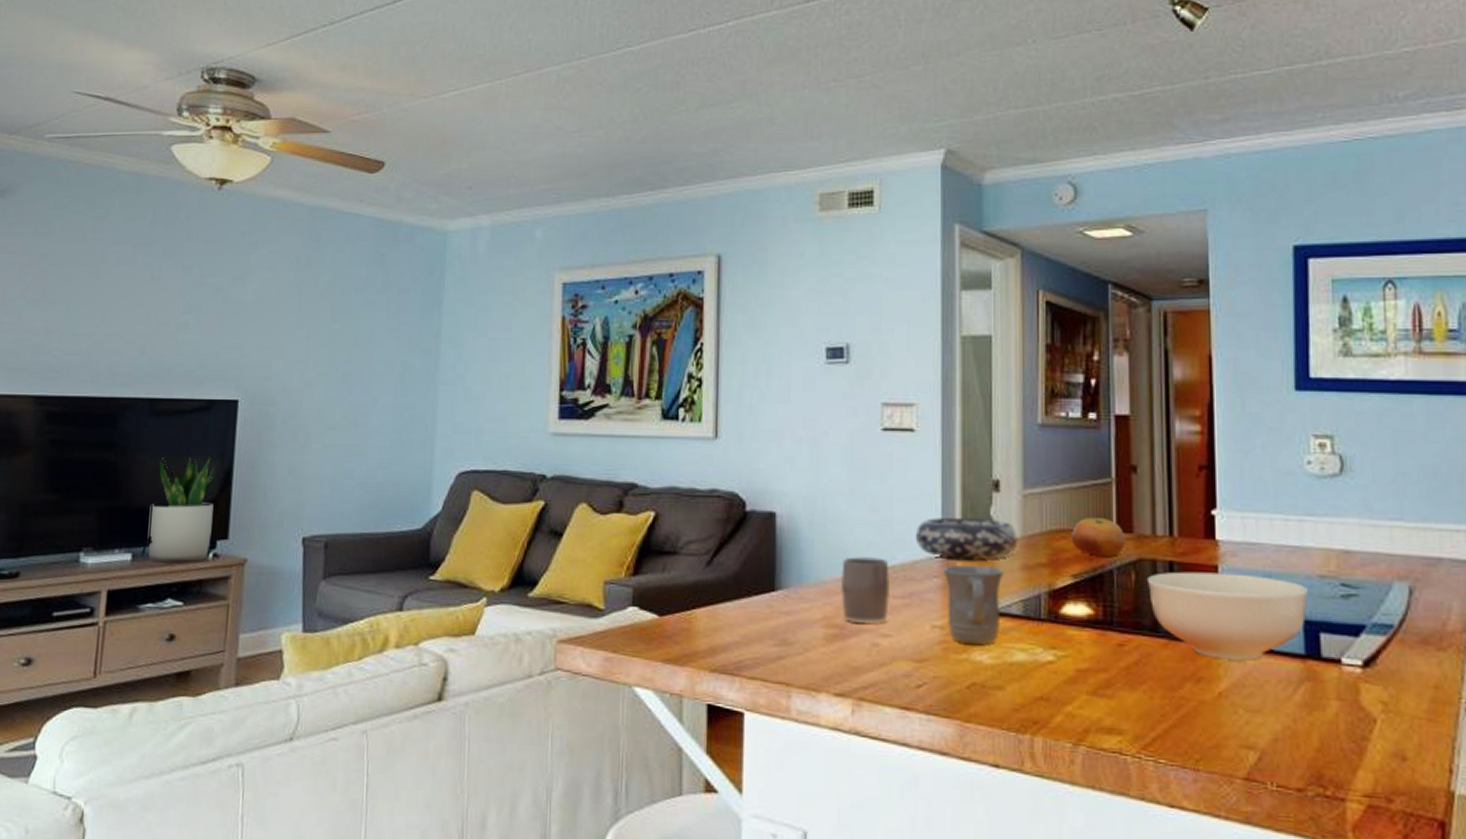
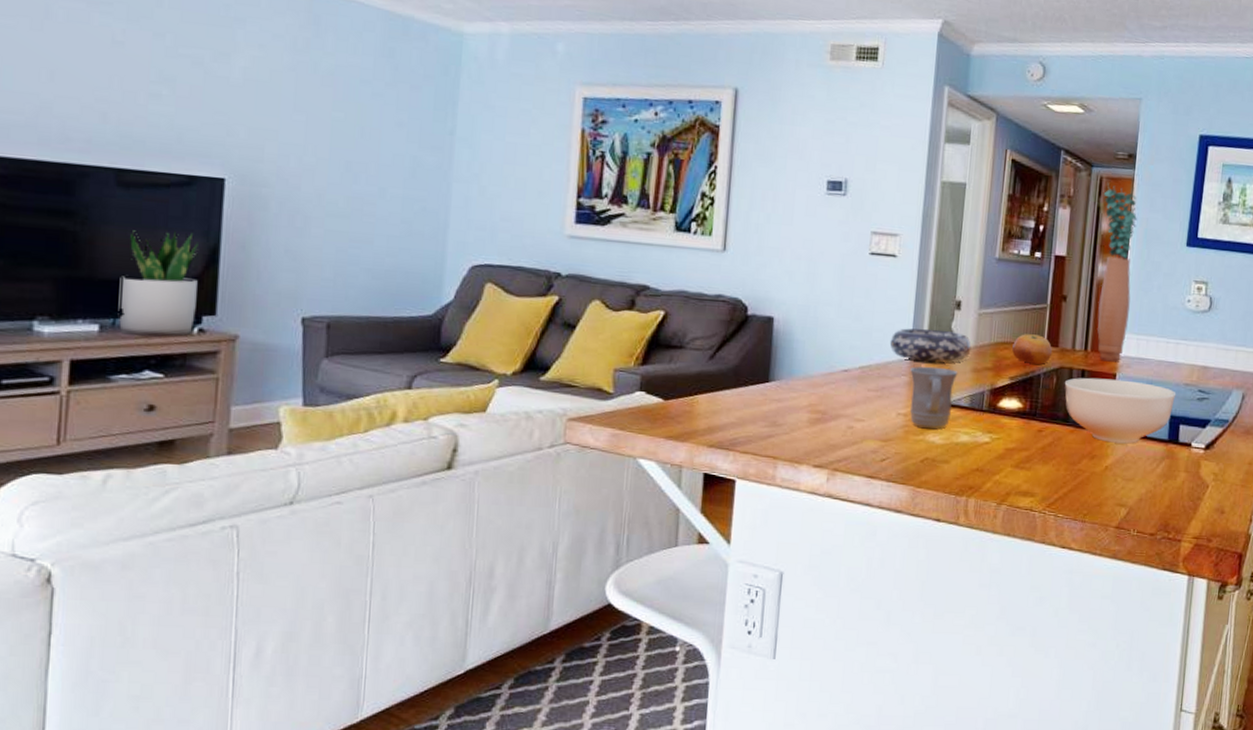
mug: present [840,556,891,625] -> none [824,356,867,411]
vase: none [1170,317,1226,550] -> present [1097,182,1138,363]

